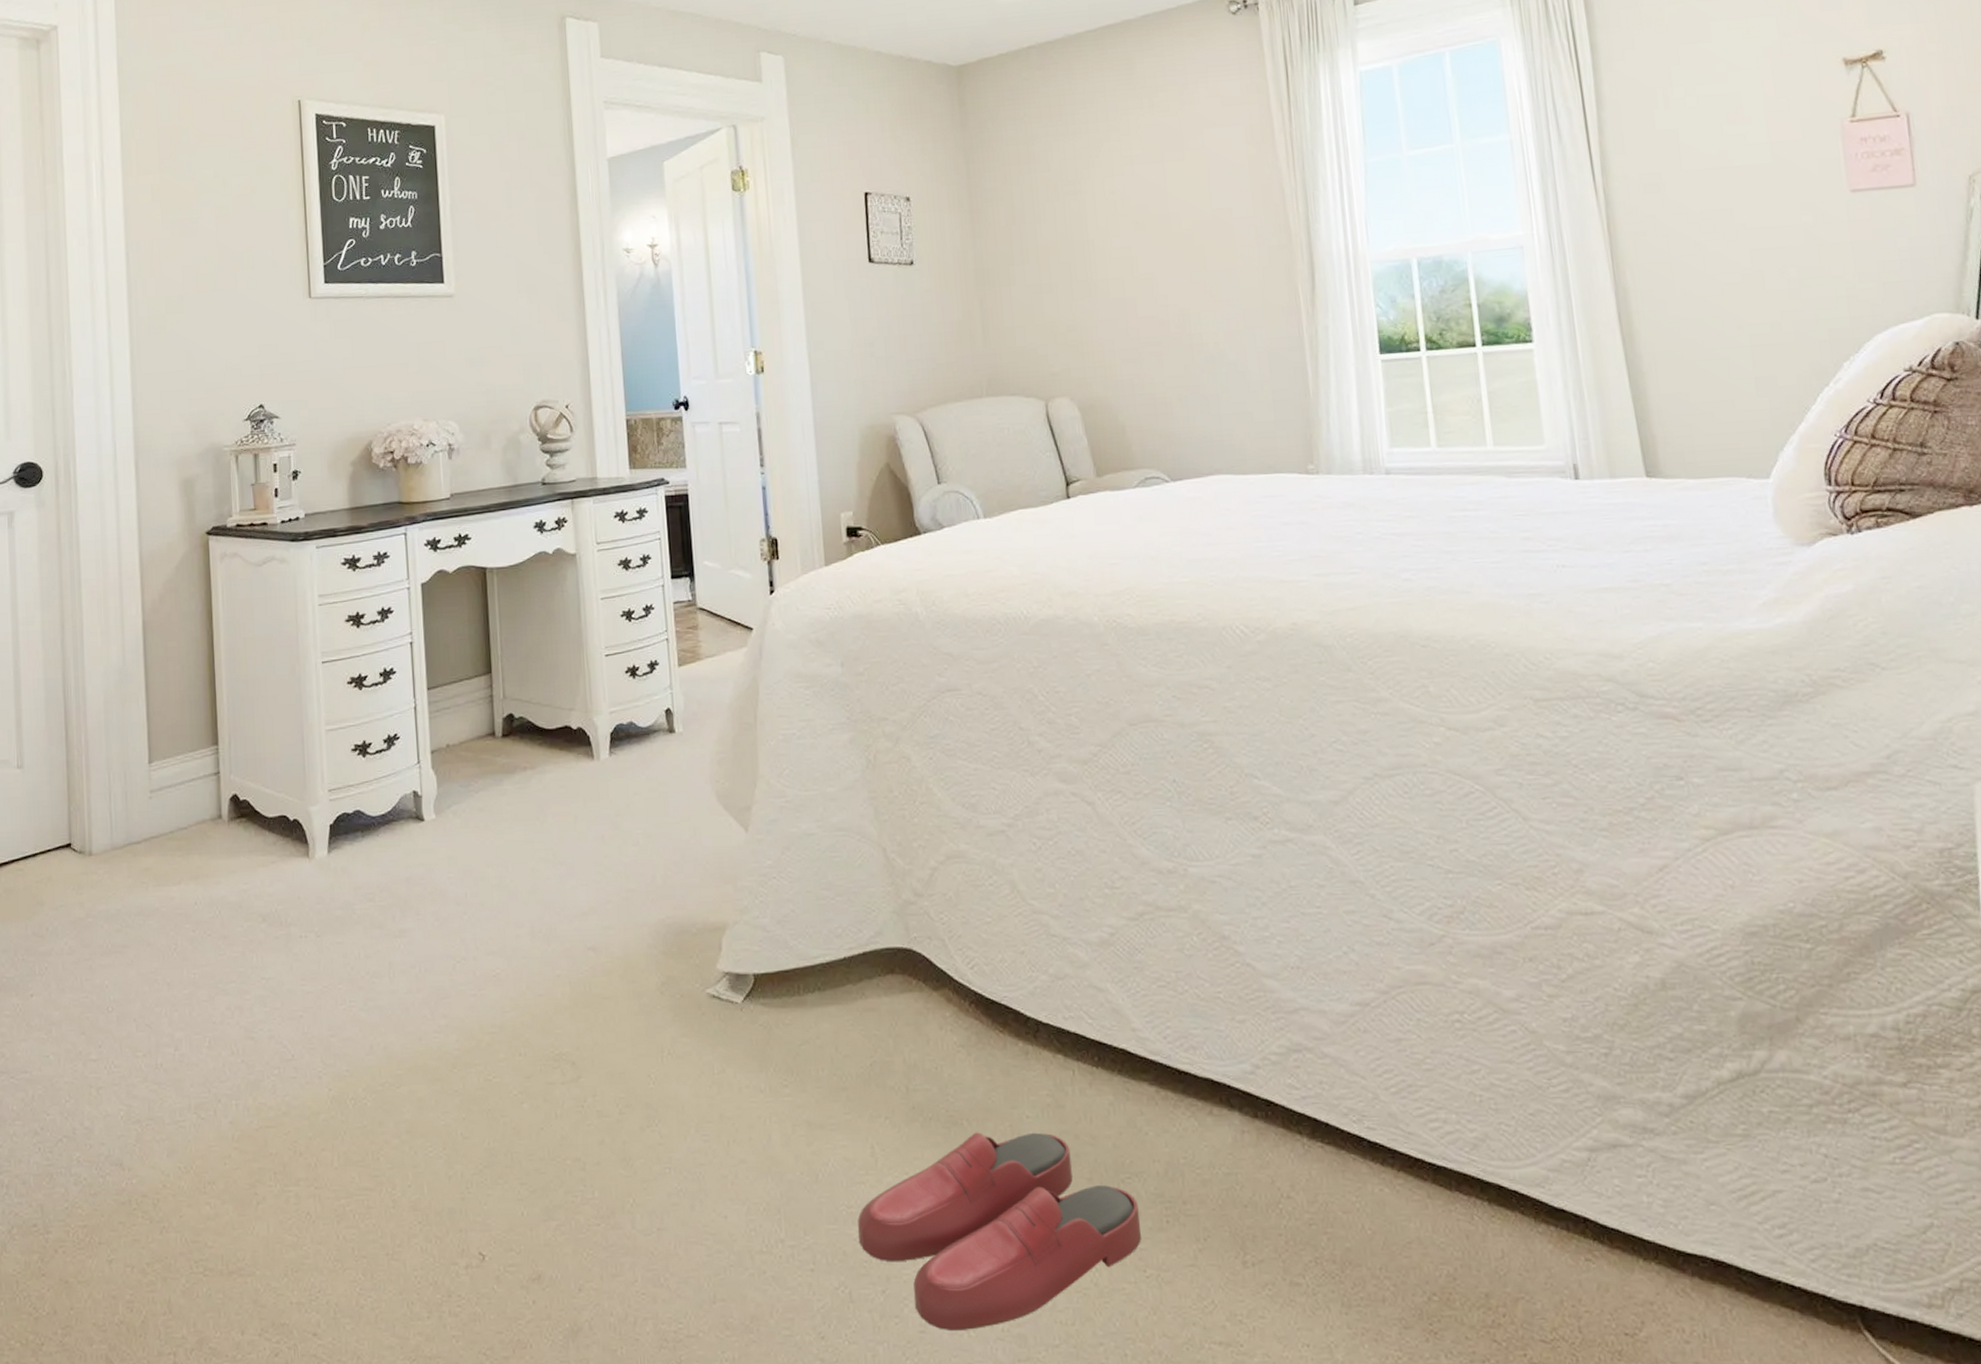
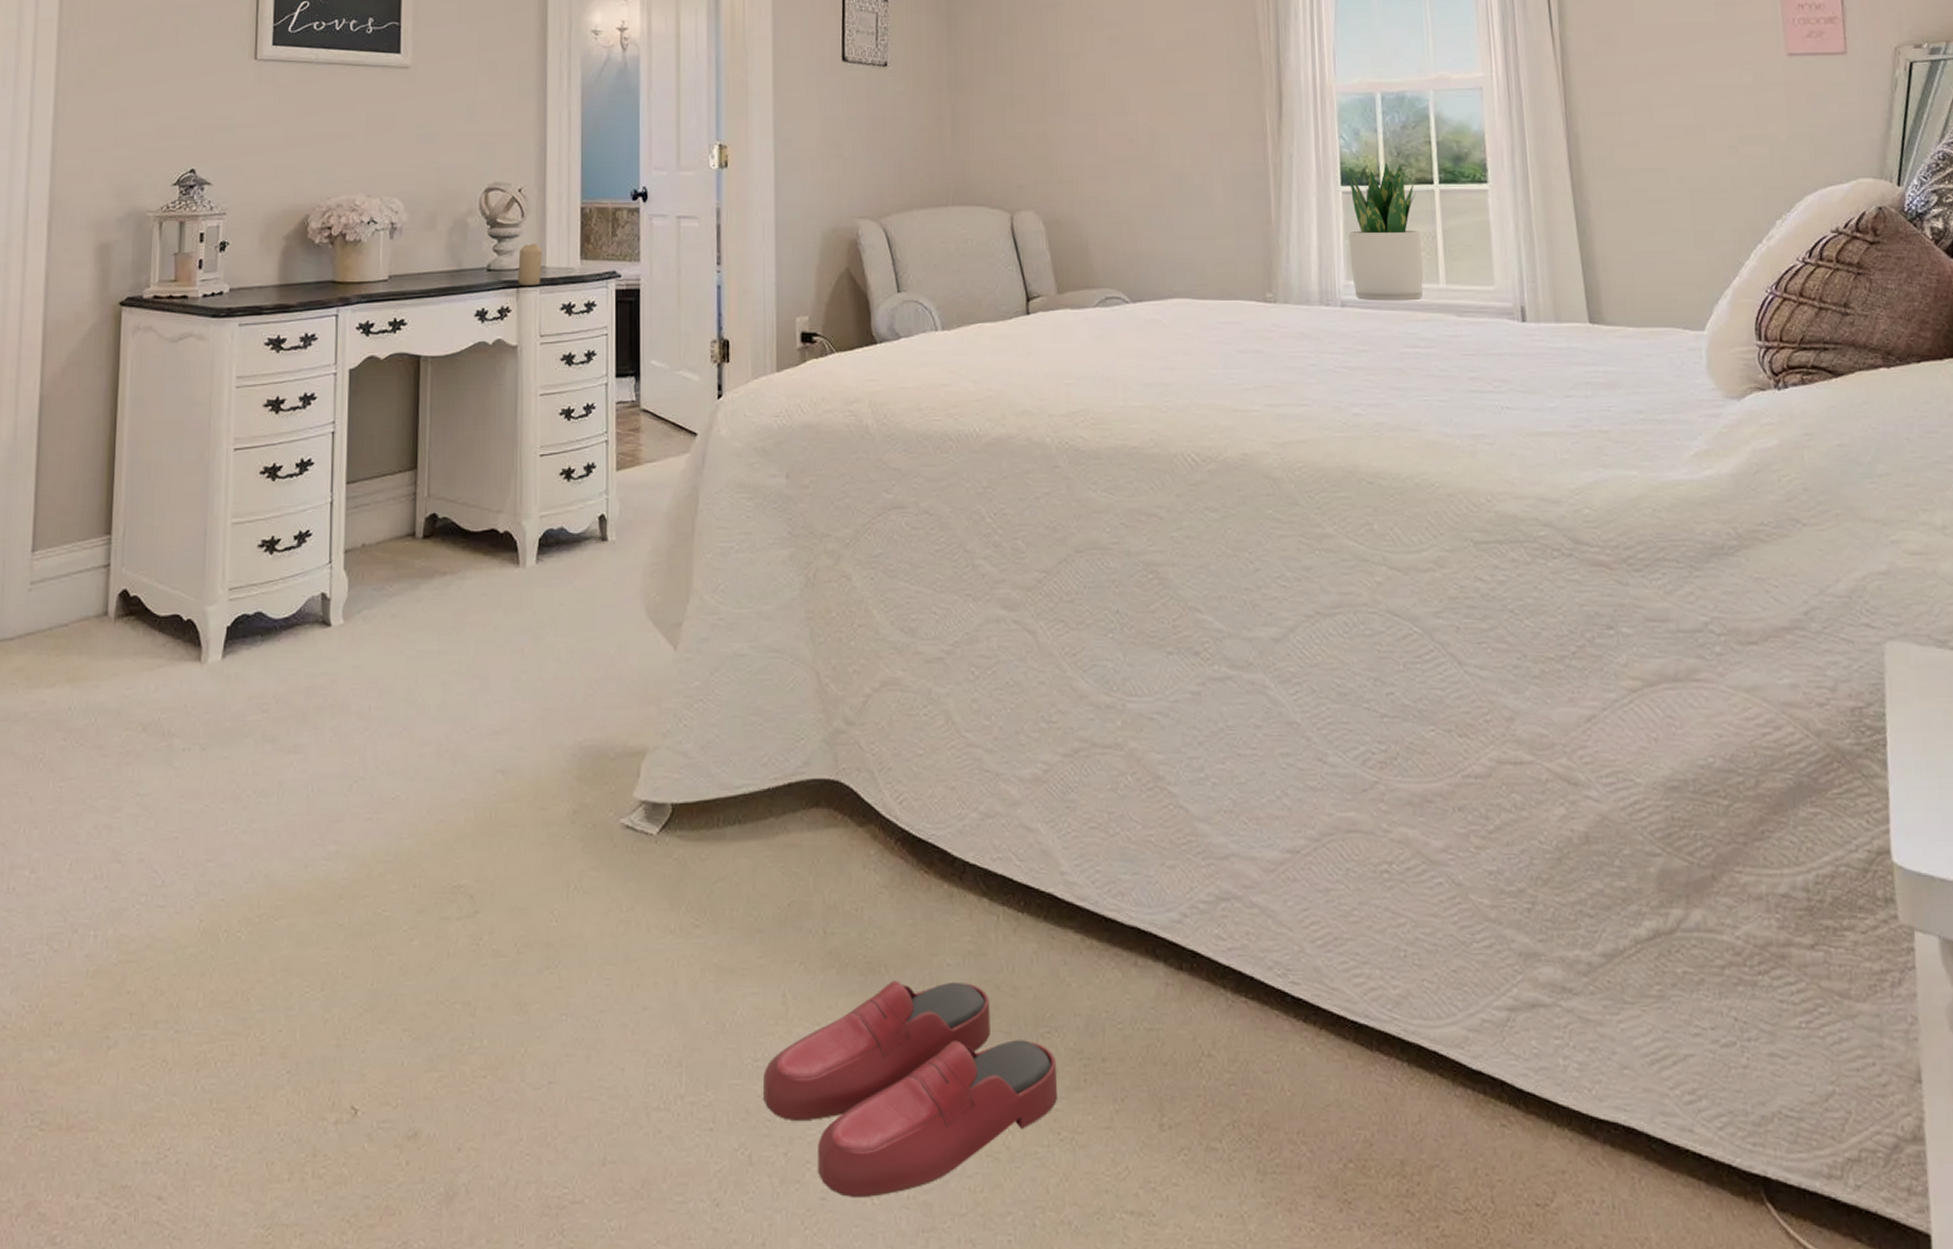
candle: none [570,456,594,497] -> present [518,244,542,286]
planter: none [1388,329,1470,467] -> present [1348,163,1423,301]

